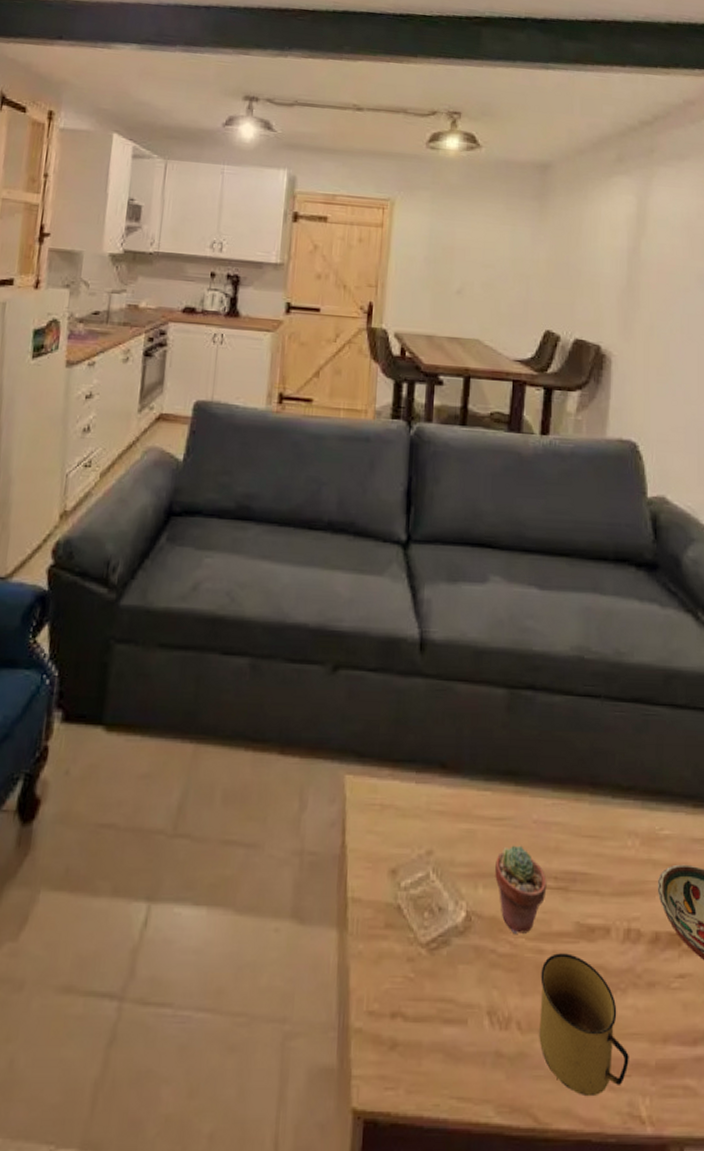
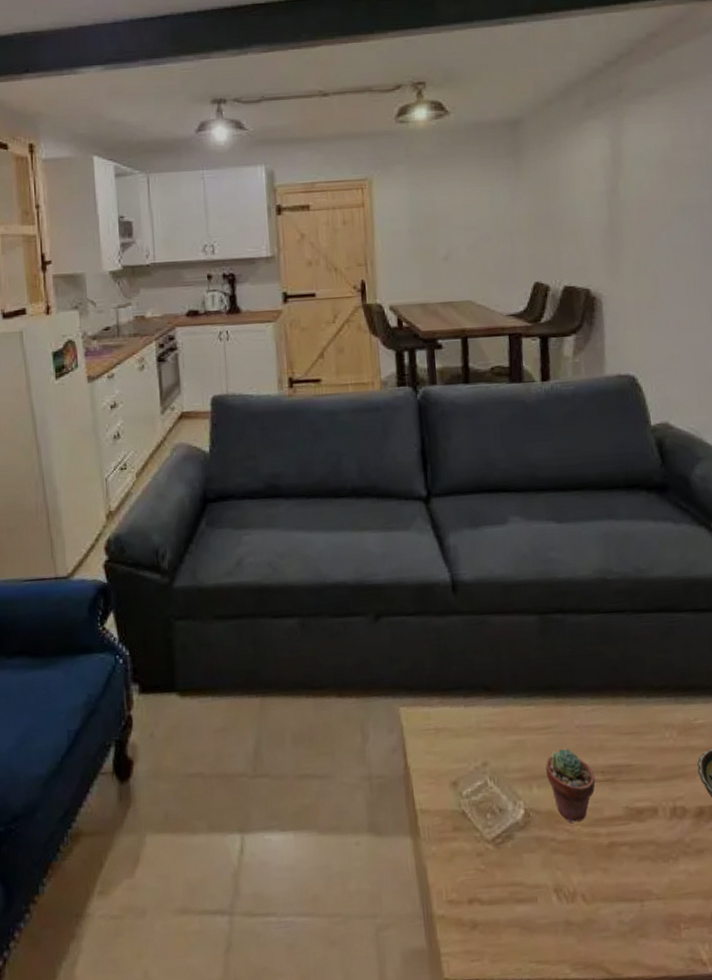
mug: present [539,953,629,1097] -> none [598,833,687,949]

